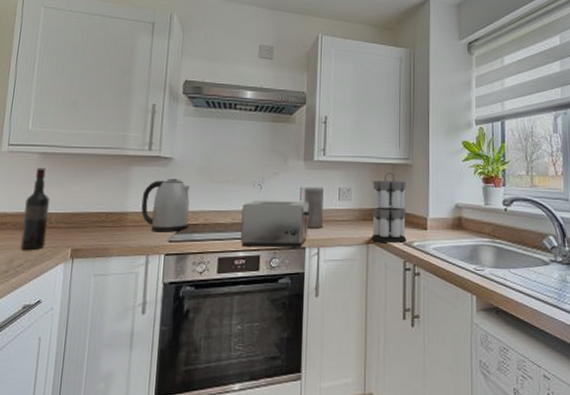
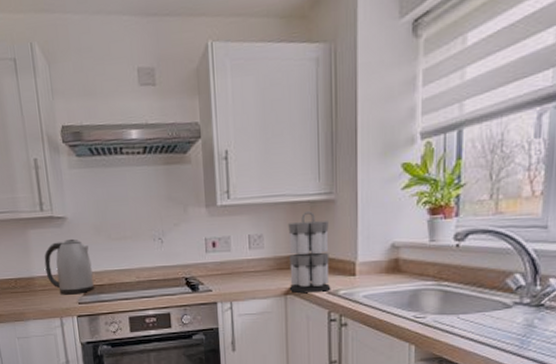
toaster: present [240,201,310,249] -> none [145,253,219,306]
canister: present [303,187,324,228] -> none [209,236,233,282]

